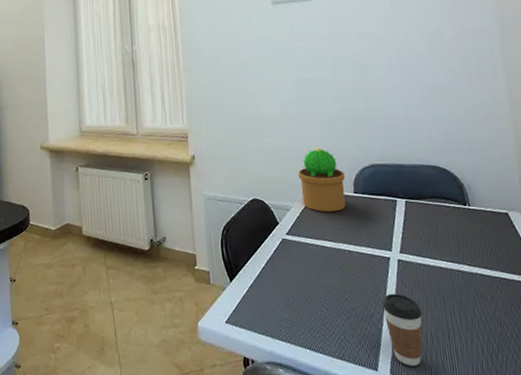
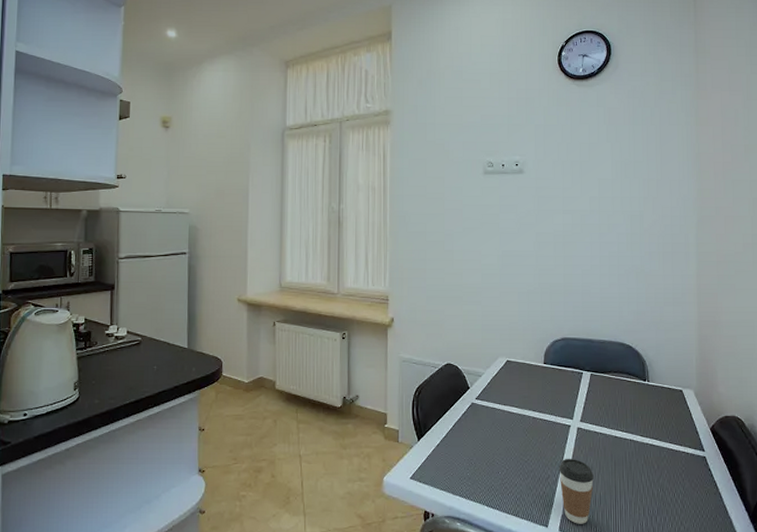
potted cactus: present [298,146,346,213] -> none [493,317,537,381]

